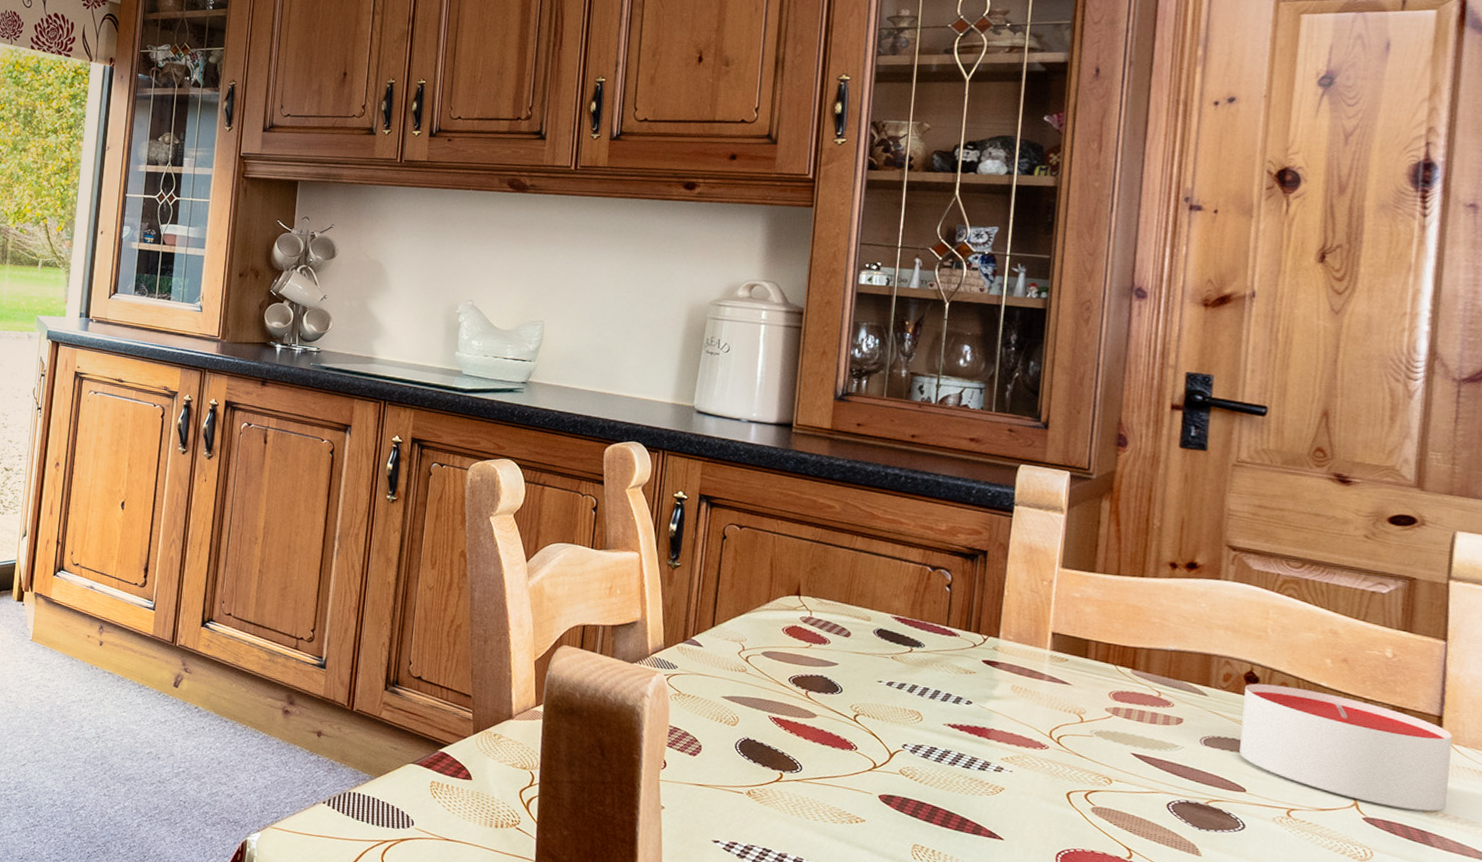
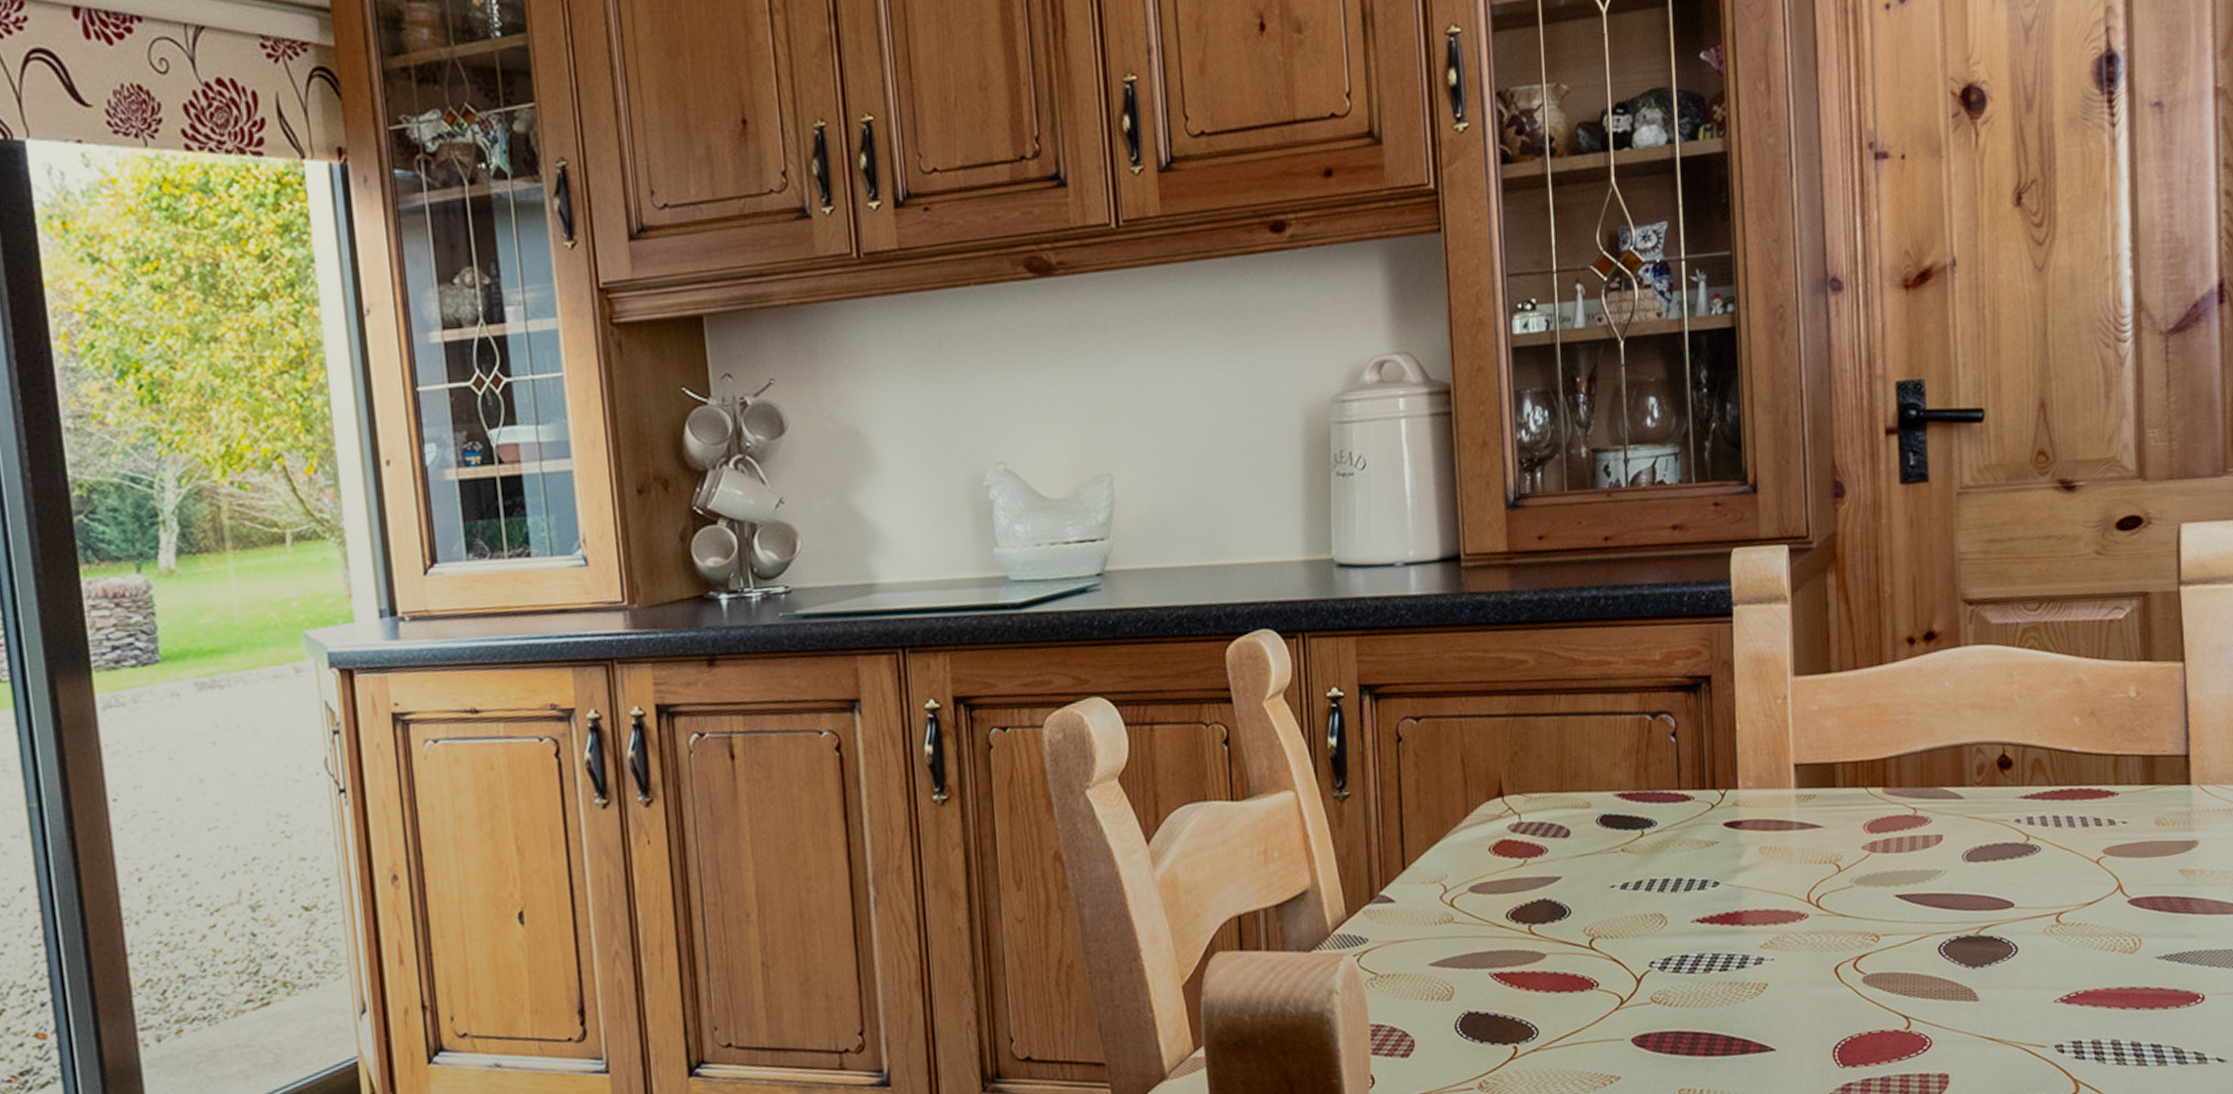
candle: present [1239,683,1452,812] -> none [2000,759,2202,881]

